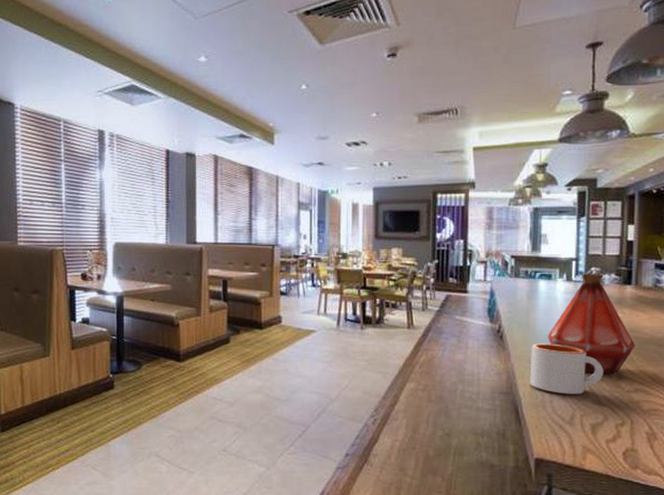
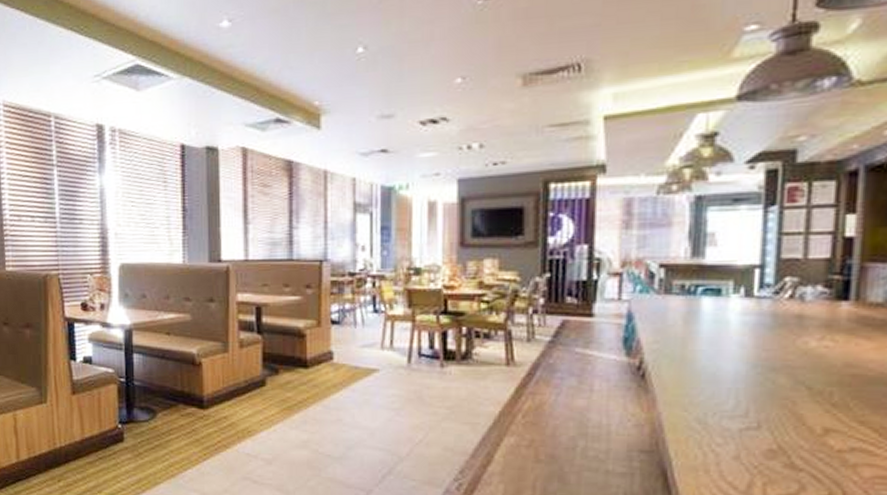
mug: present [530,343,604,395] -> none [685,384,801,455]
bottle: present [547,273,636,374] -> none [712,285,853,426]

